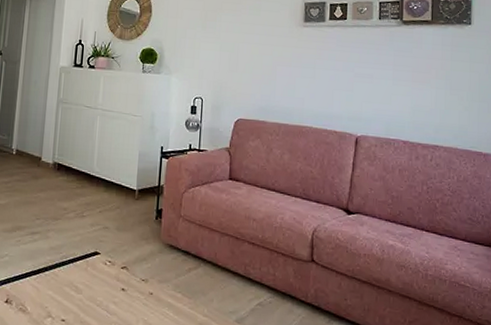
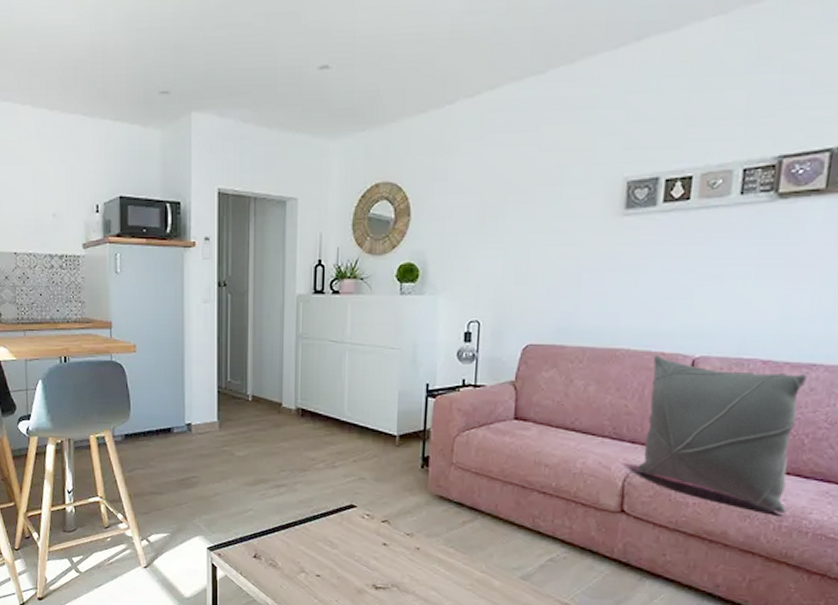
pillow: none [323,132,433,264] -> present [638,355,807,513]

